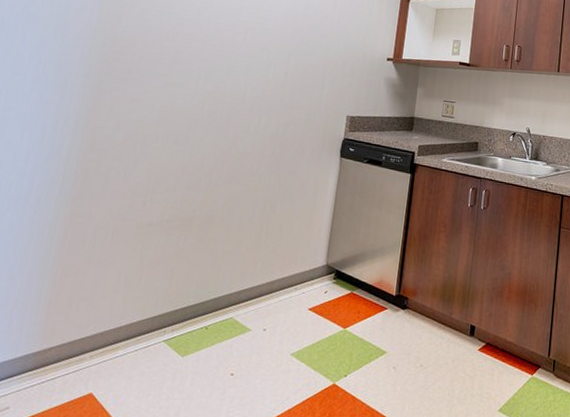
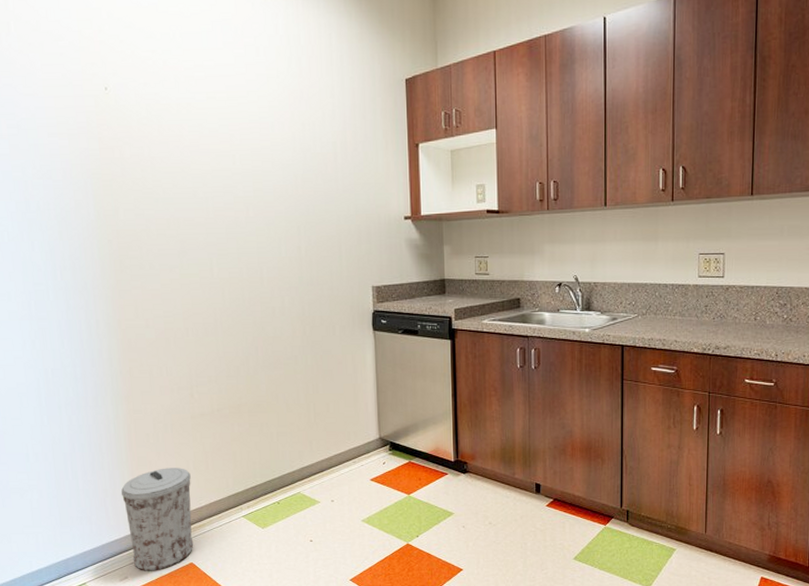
trash can: none [22,279,119,402] -> present [121,468,194,571]

